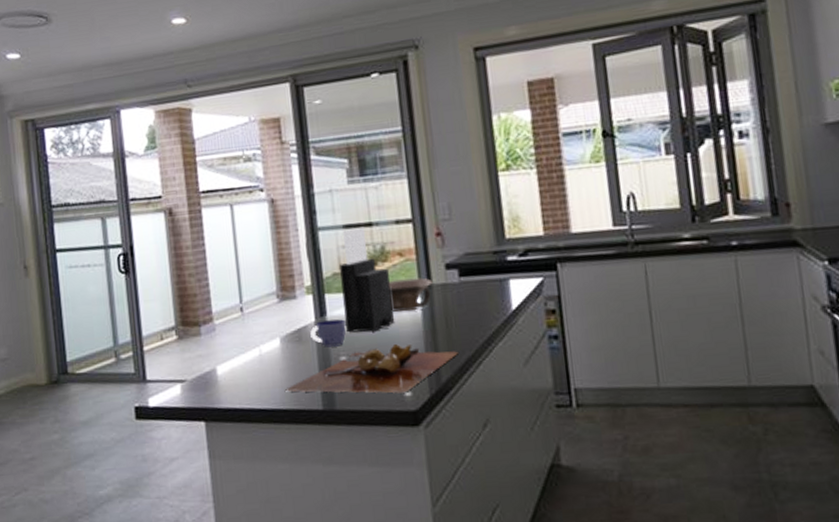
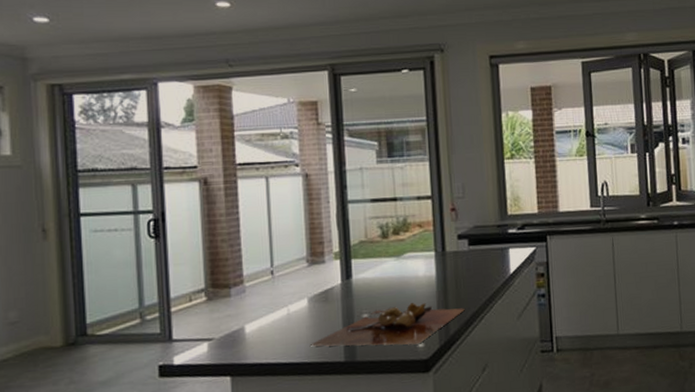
cup: present [310,319,346,348] -> none [336,281,369,307]
knife block: present [339,226,394,333] -> none [366,201,412,293]
bowl: present [388,277,433,313] -> none [408,246,446,276]

